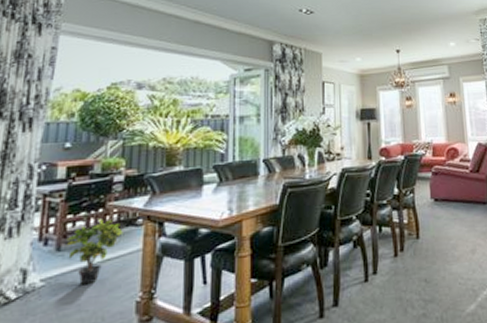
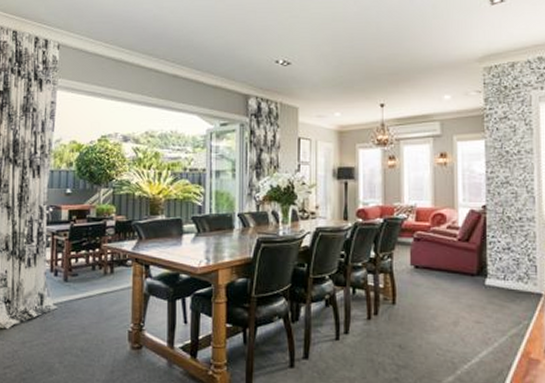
potted plant: present [66,219,123,285] -> none [71,258,116,312]

